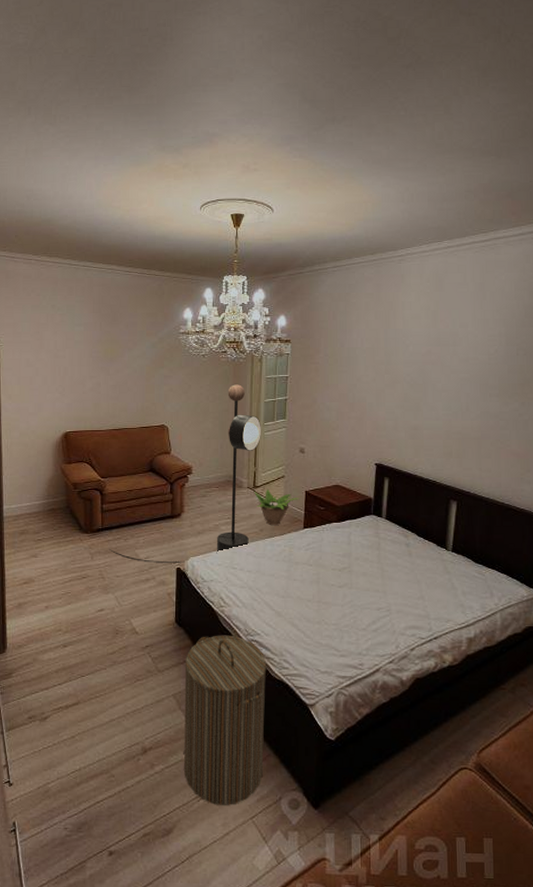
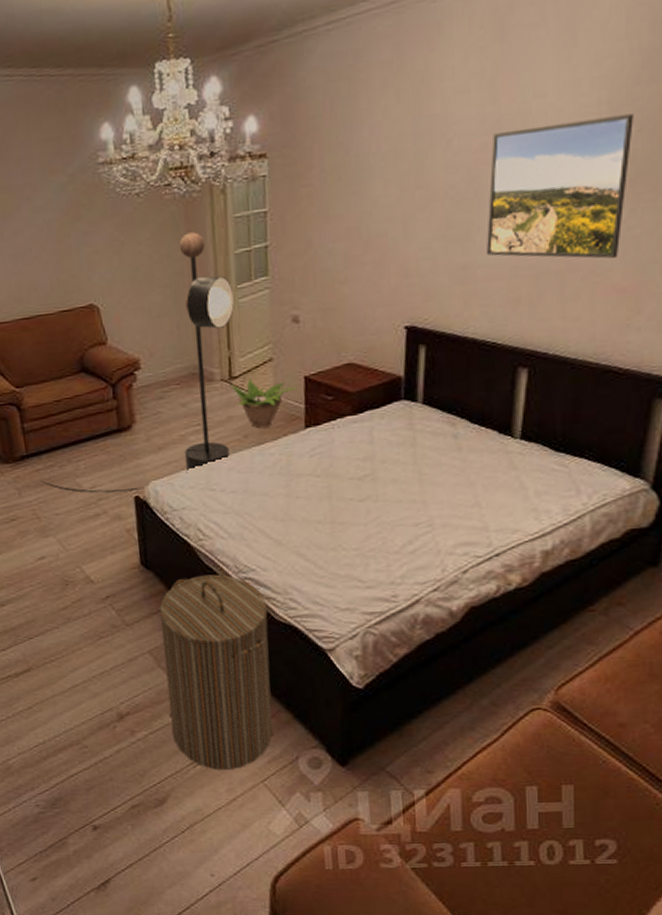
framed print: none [429,344,521,433] -> present [485,114,633,259]

